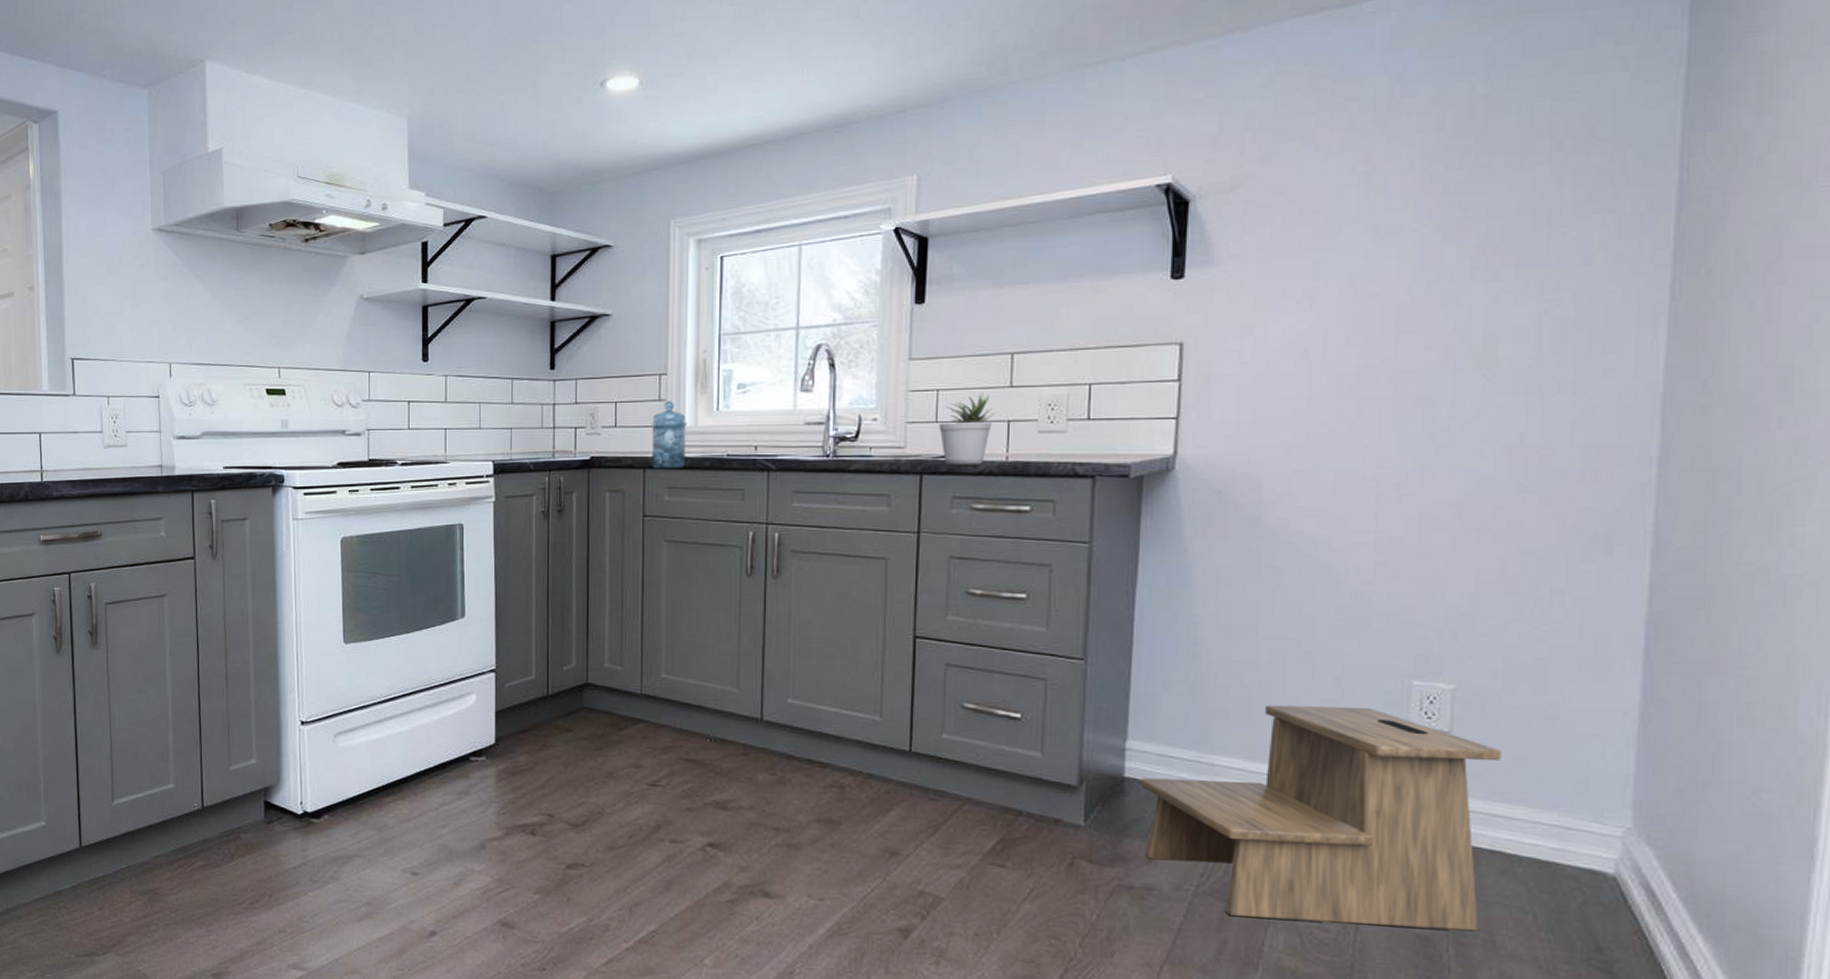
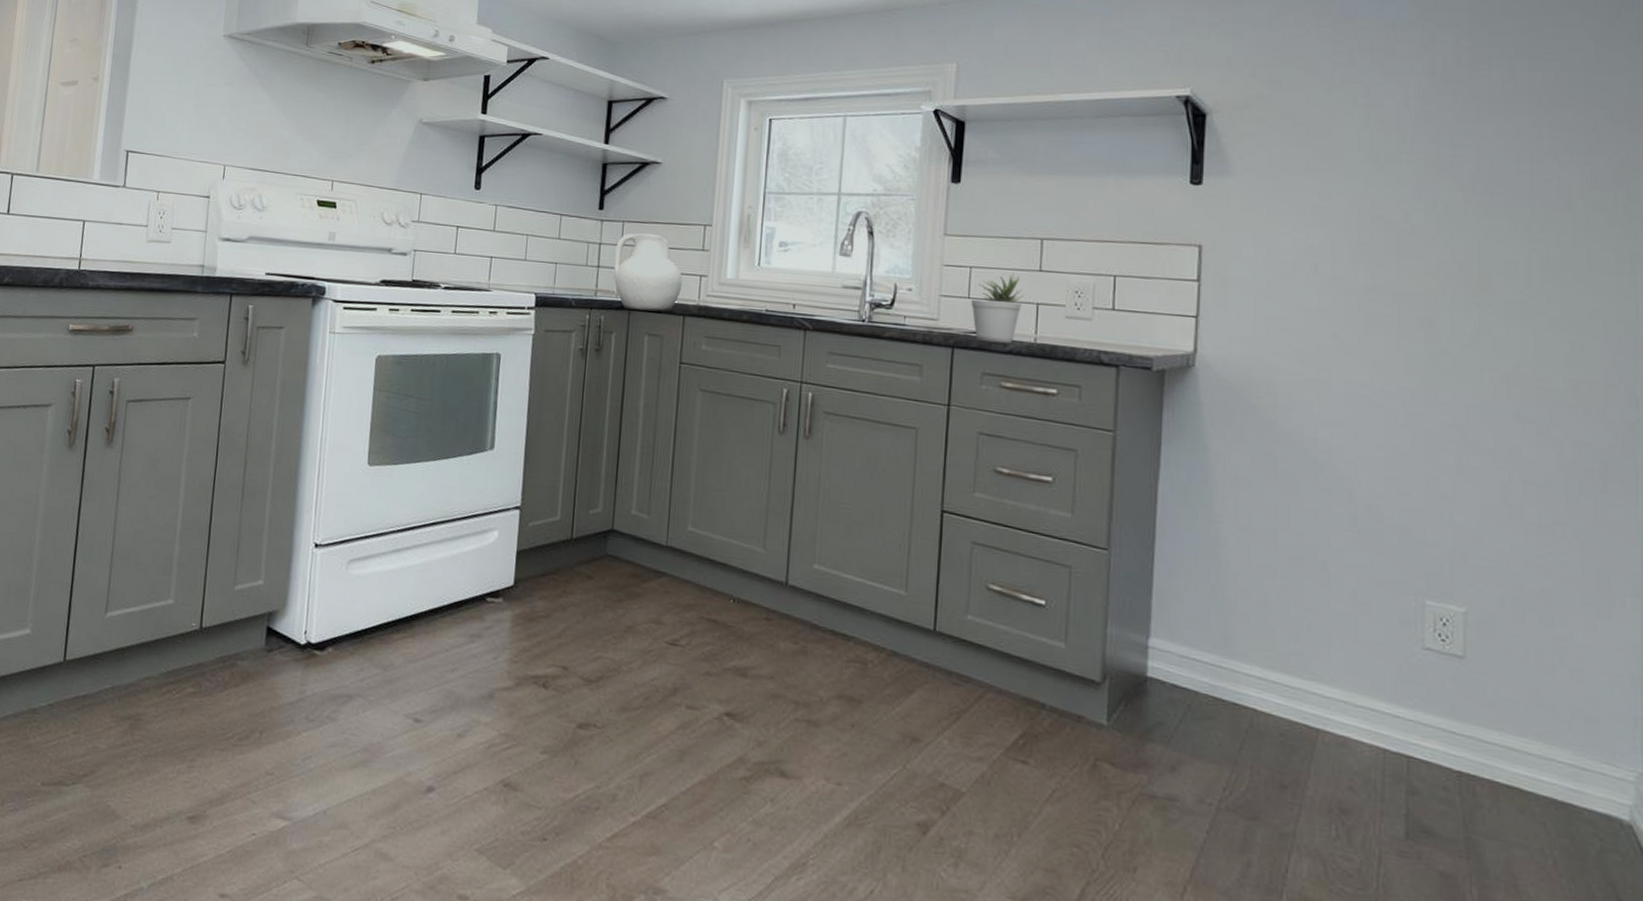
ceramic pitcher: none [570,388,641,469] -> present [613,233,683,313]
canister: present [651,401,687,469] -> none [691,251,729,319]
step stool: present [1140,705,1501,932] -> none [1163,612,1514,874]

